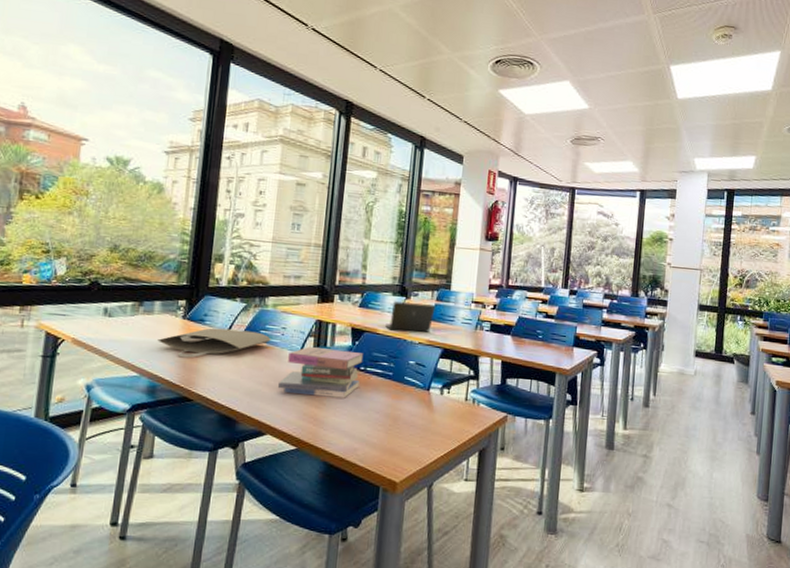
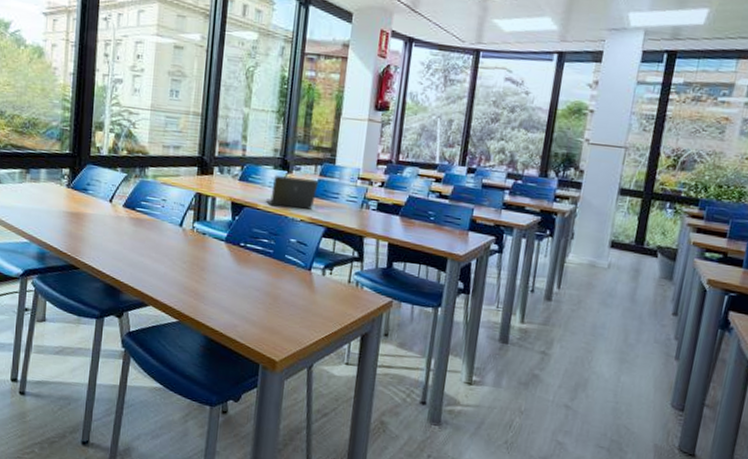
tote bag: present [157,328,271,359] -> none [44,197,152,227]
books: present [278,346,364,398] -> none [160,219,244,274]

